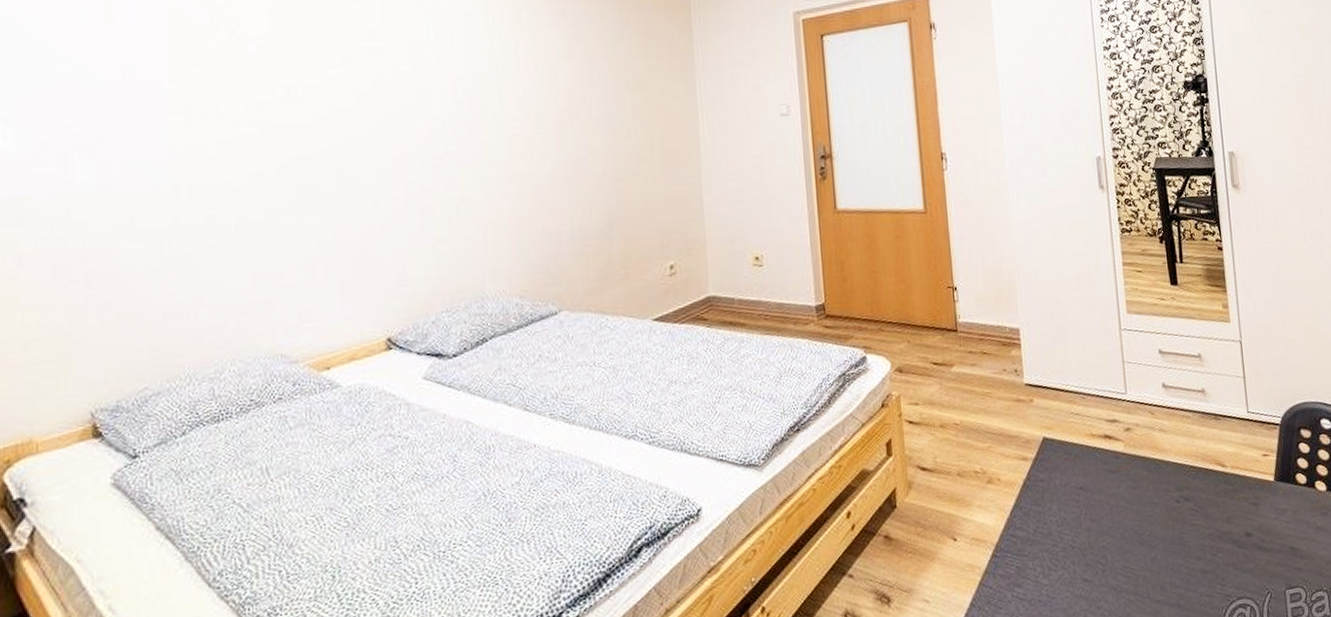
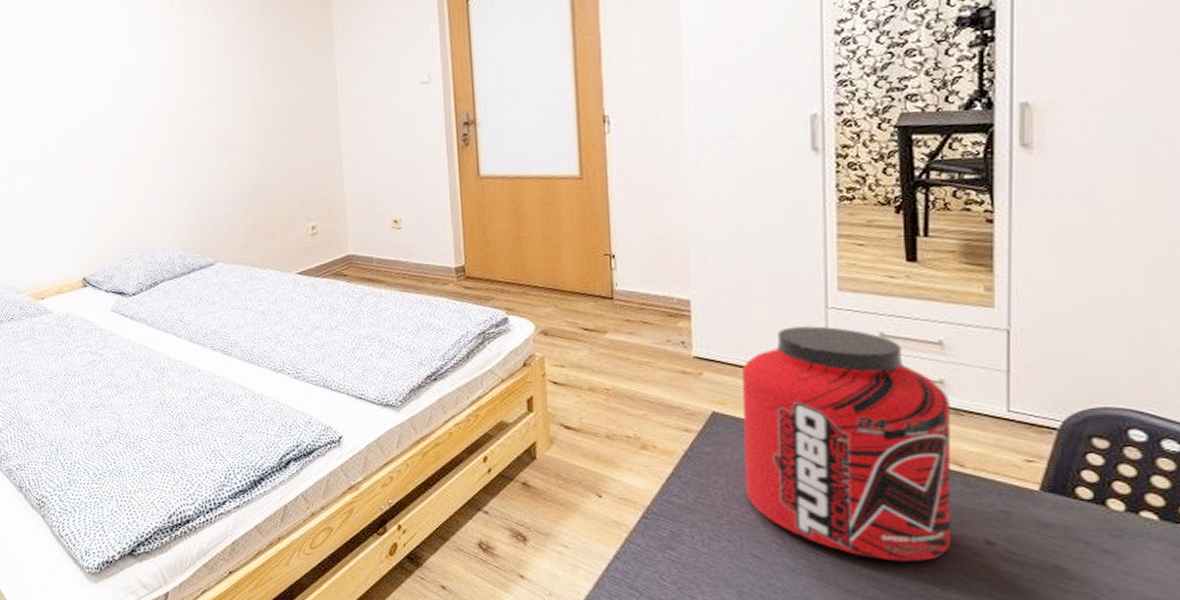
protein powder: none [1063,347,1224,566] -> present [742,326,952,561]

